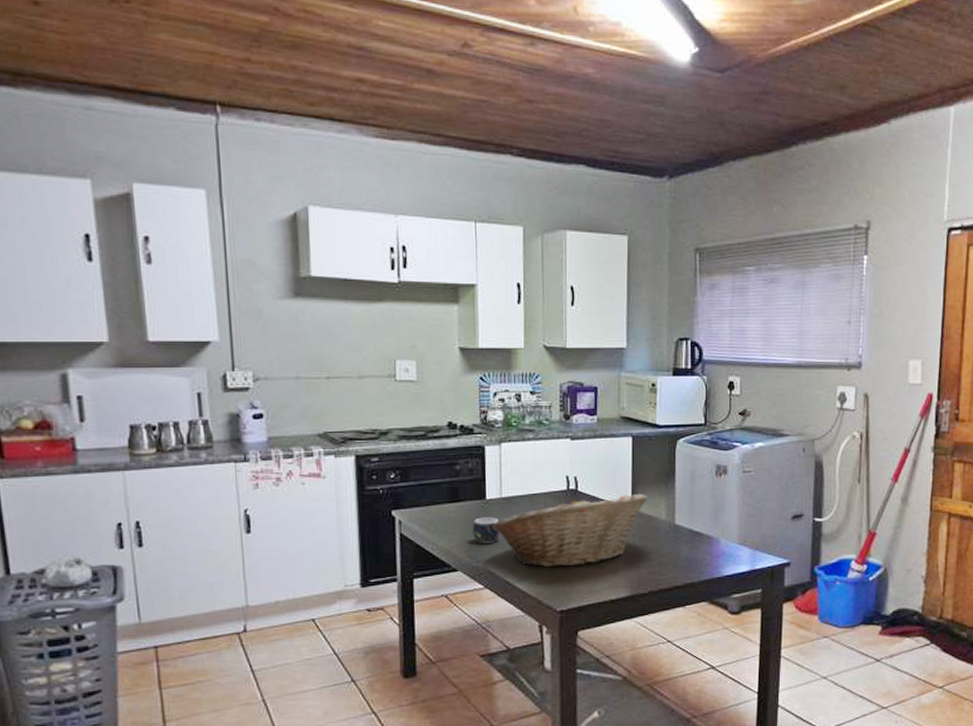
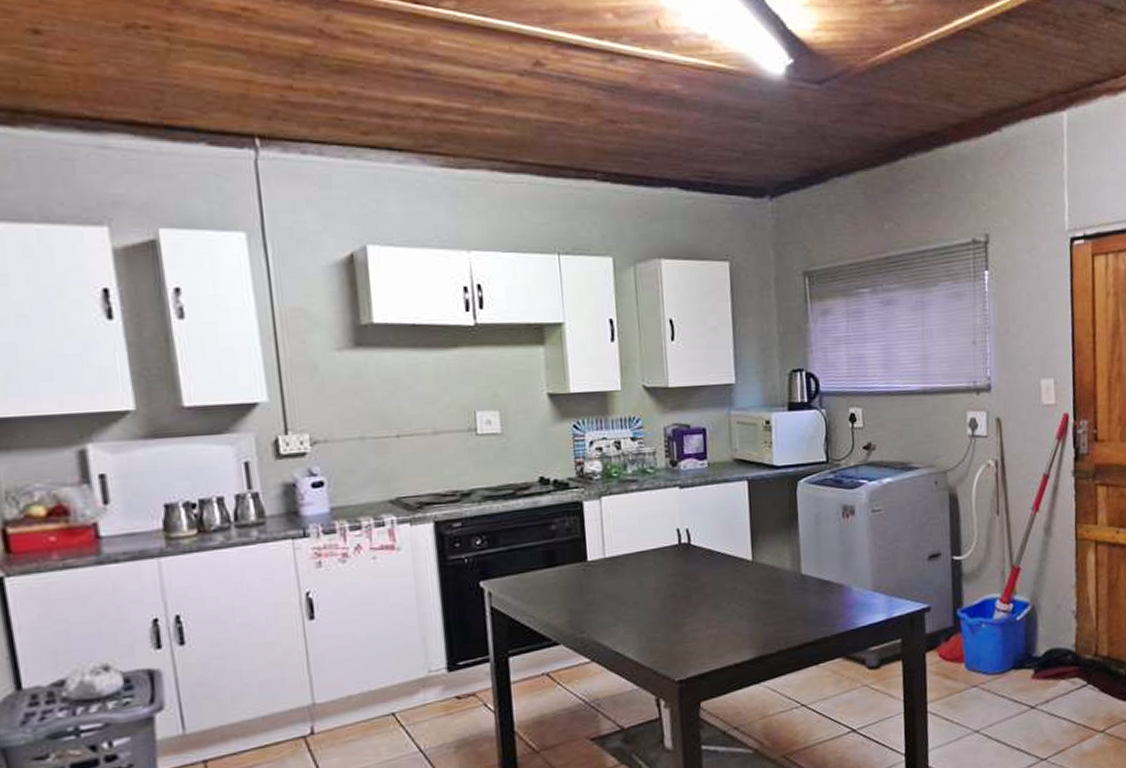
mug: present [472,517,501,543] -> none [573,580,607,611]
fruit basket: present [493,493,648,568] -> none [597,542,770,633]

